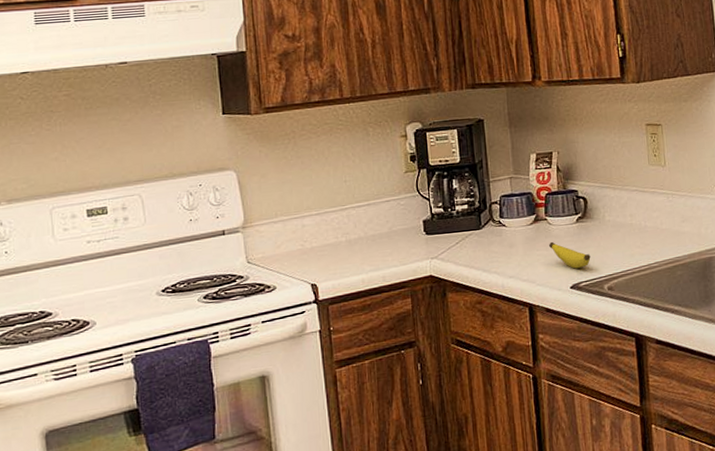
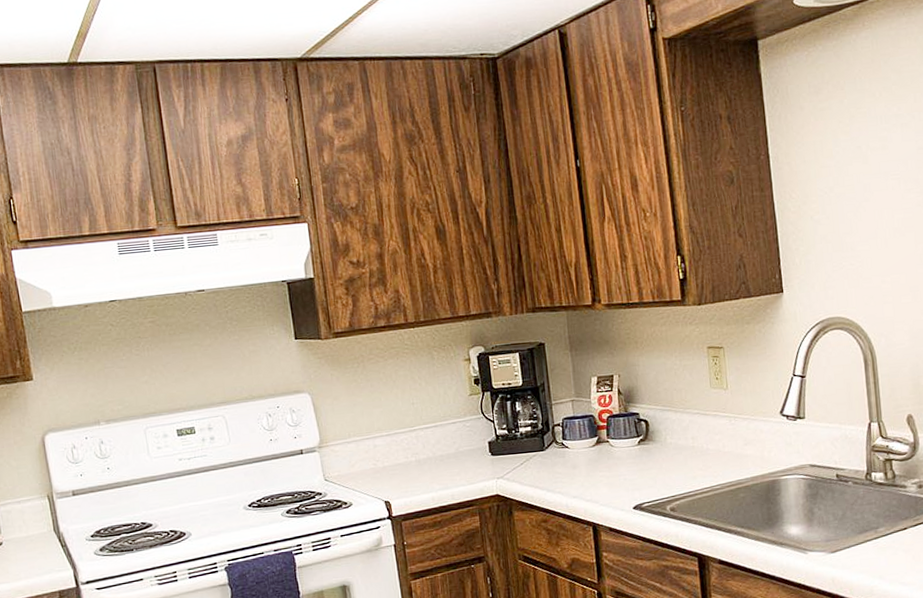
banana: present [549,241,591,269] -> none [611,463,653,490]

